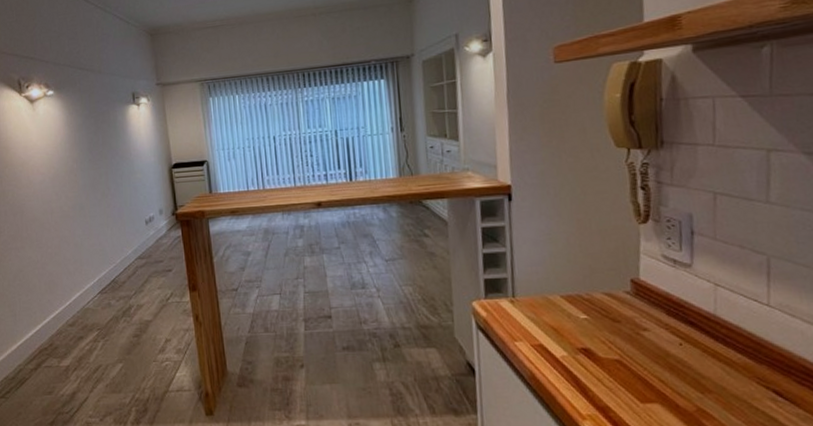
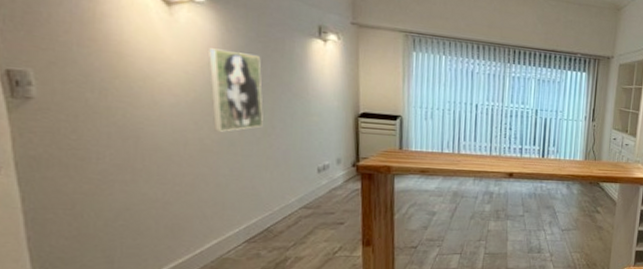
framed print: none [60,129,101,199] -> present [209,48,263,132]

